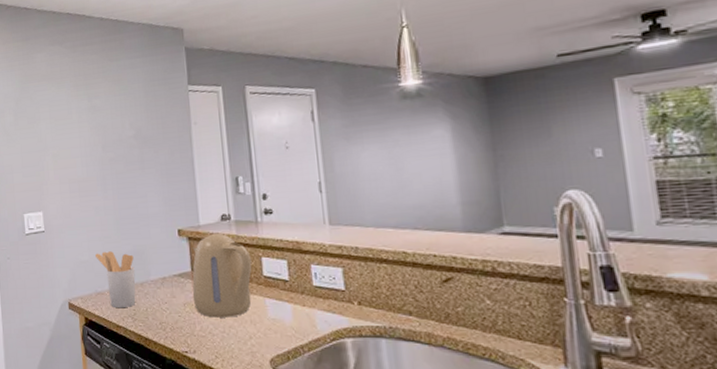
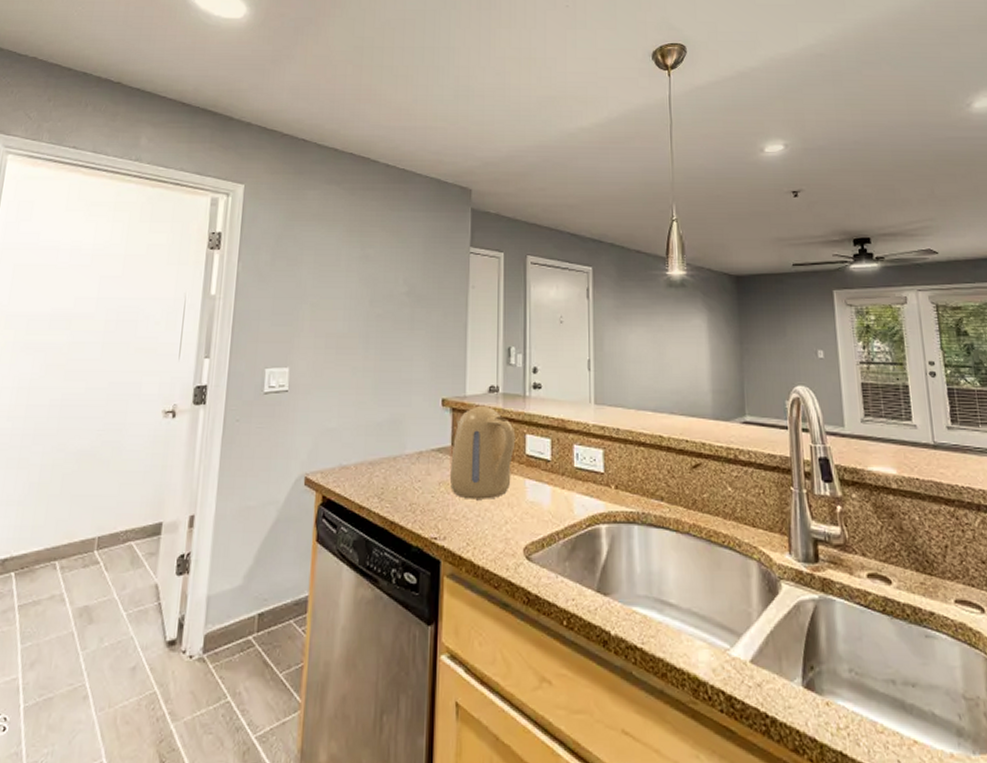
utensil holder: present [95,251,136,308] -> none [345,419,389,486]

